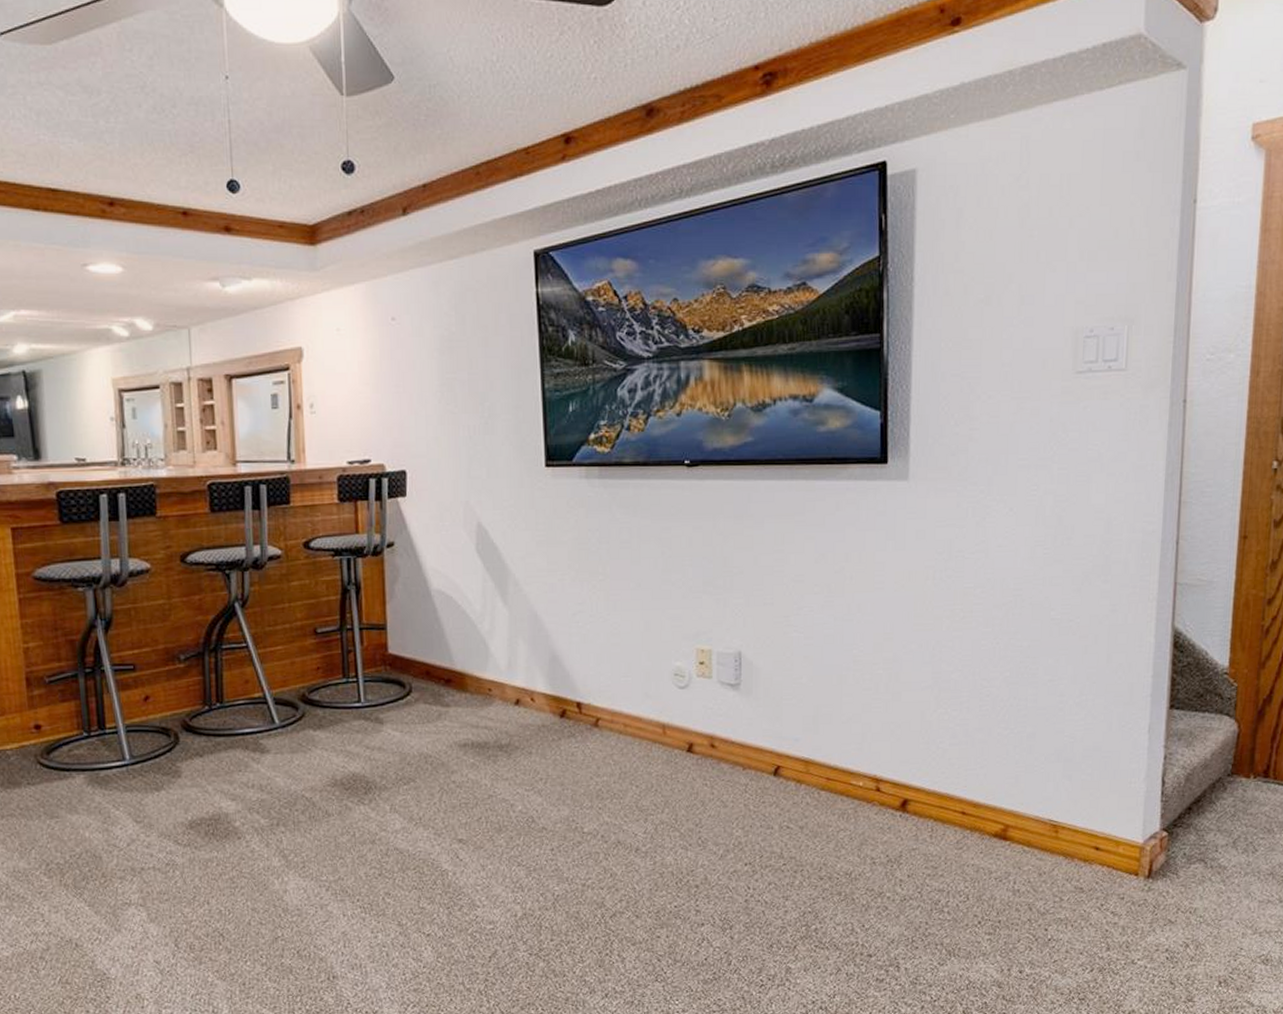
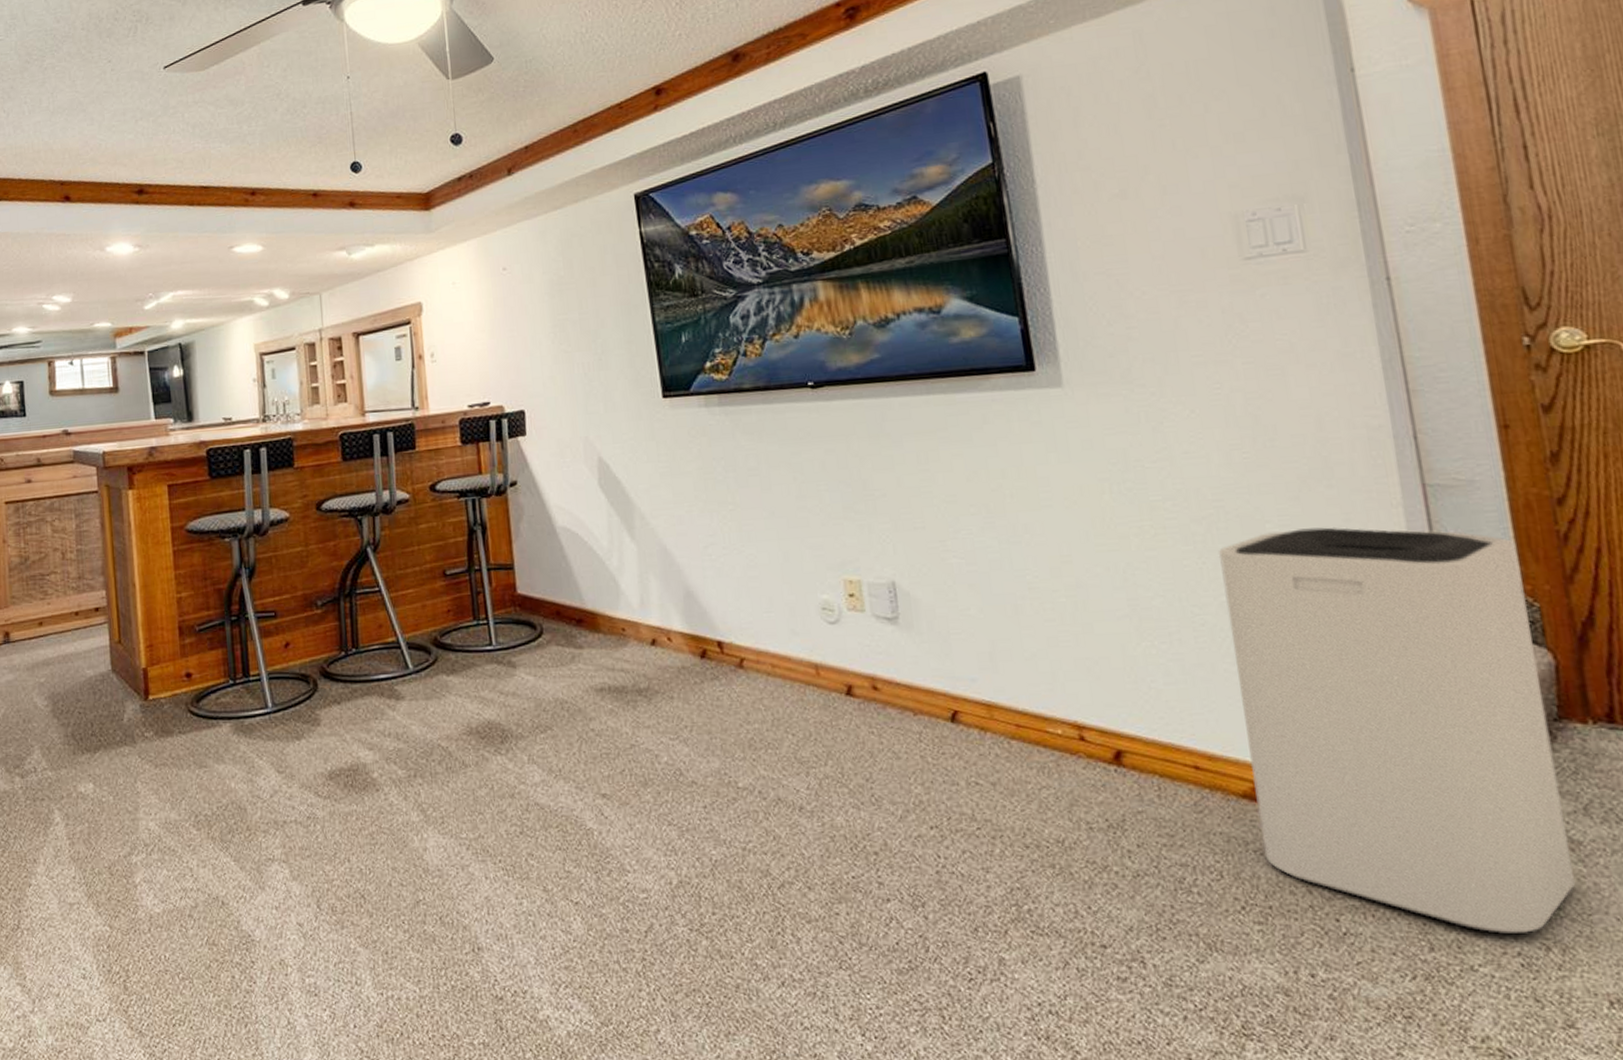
trash can: none [1002,616,1232,937] -> present [1218,527,1576,935]

